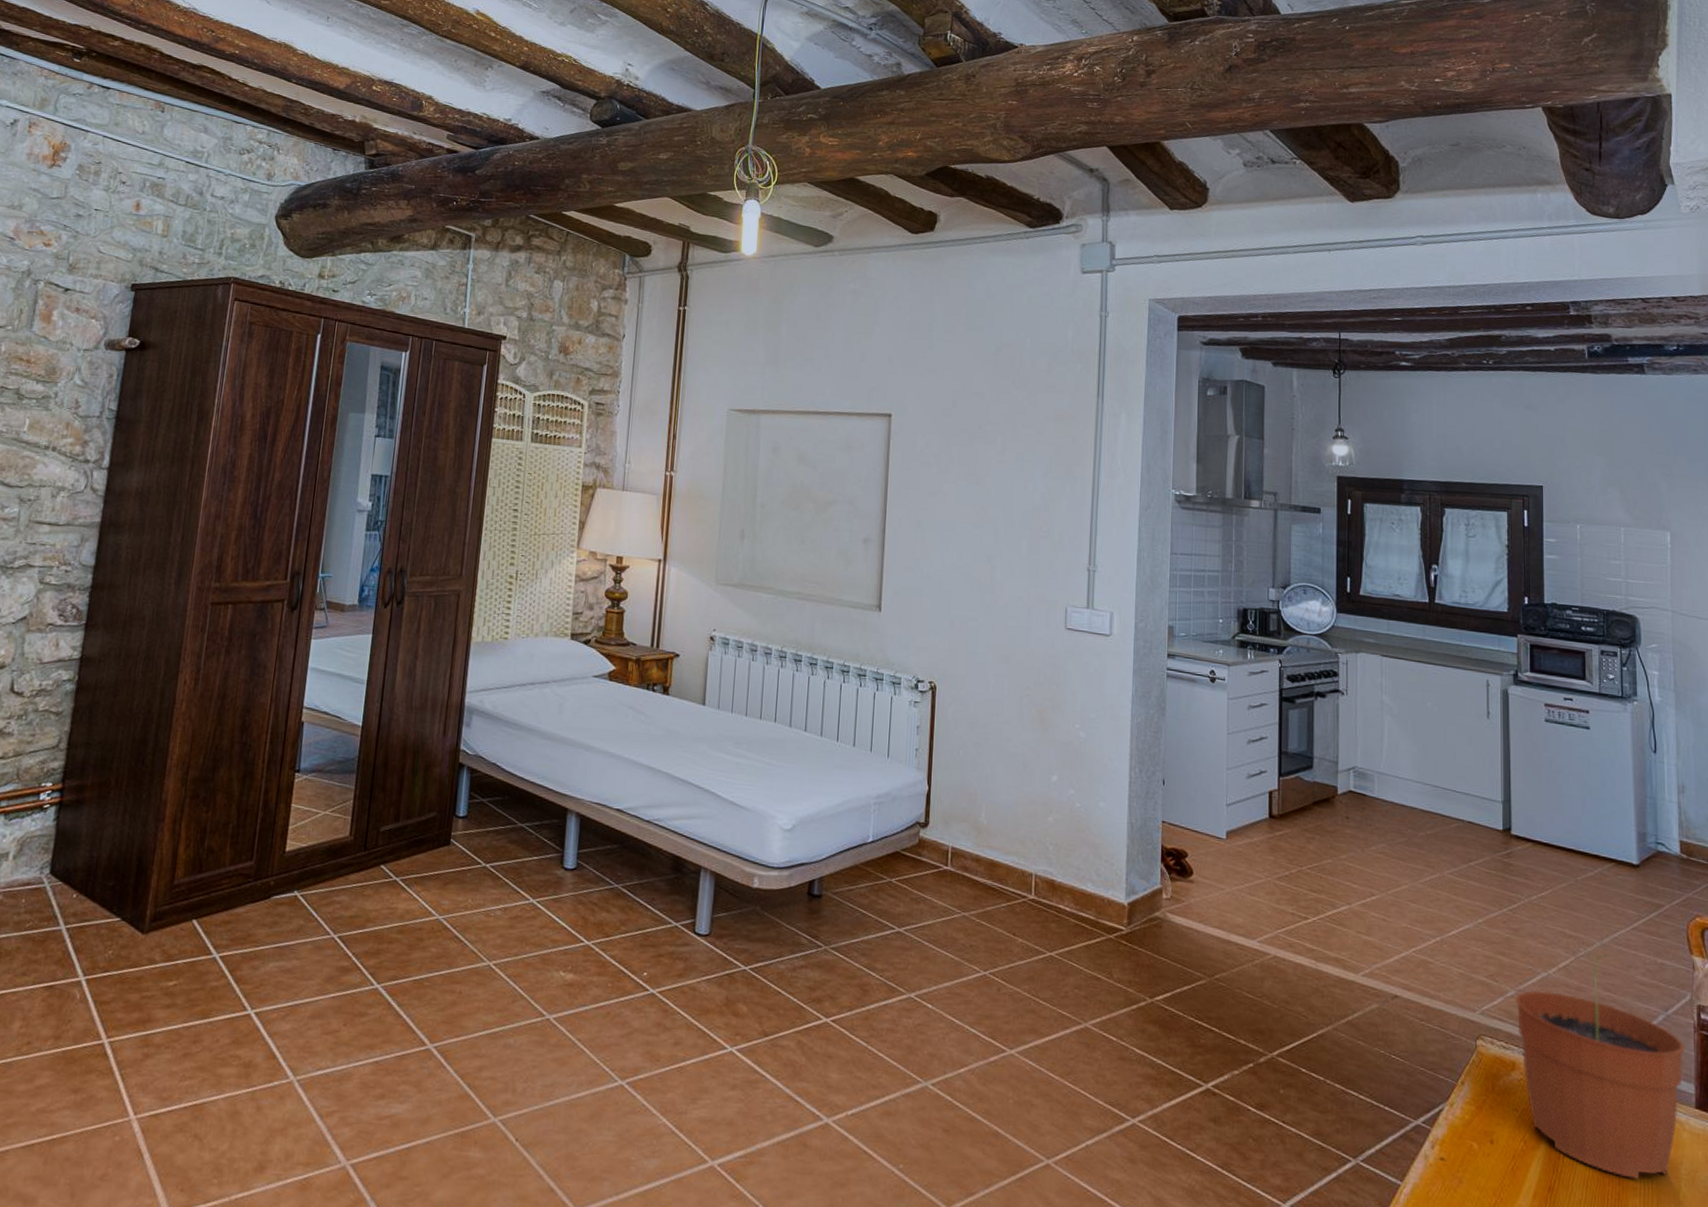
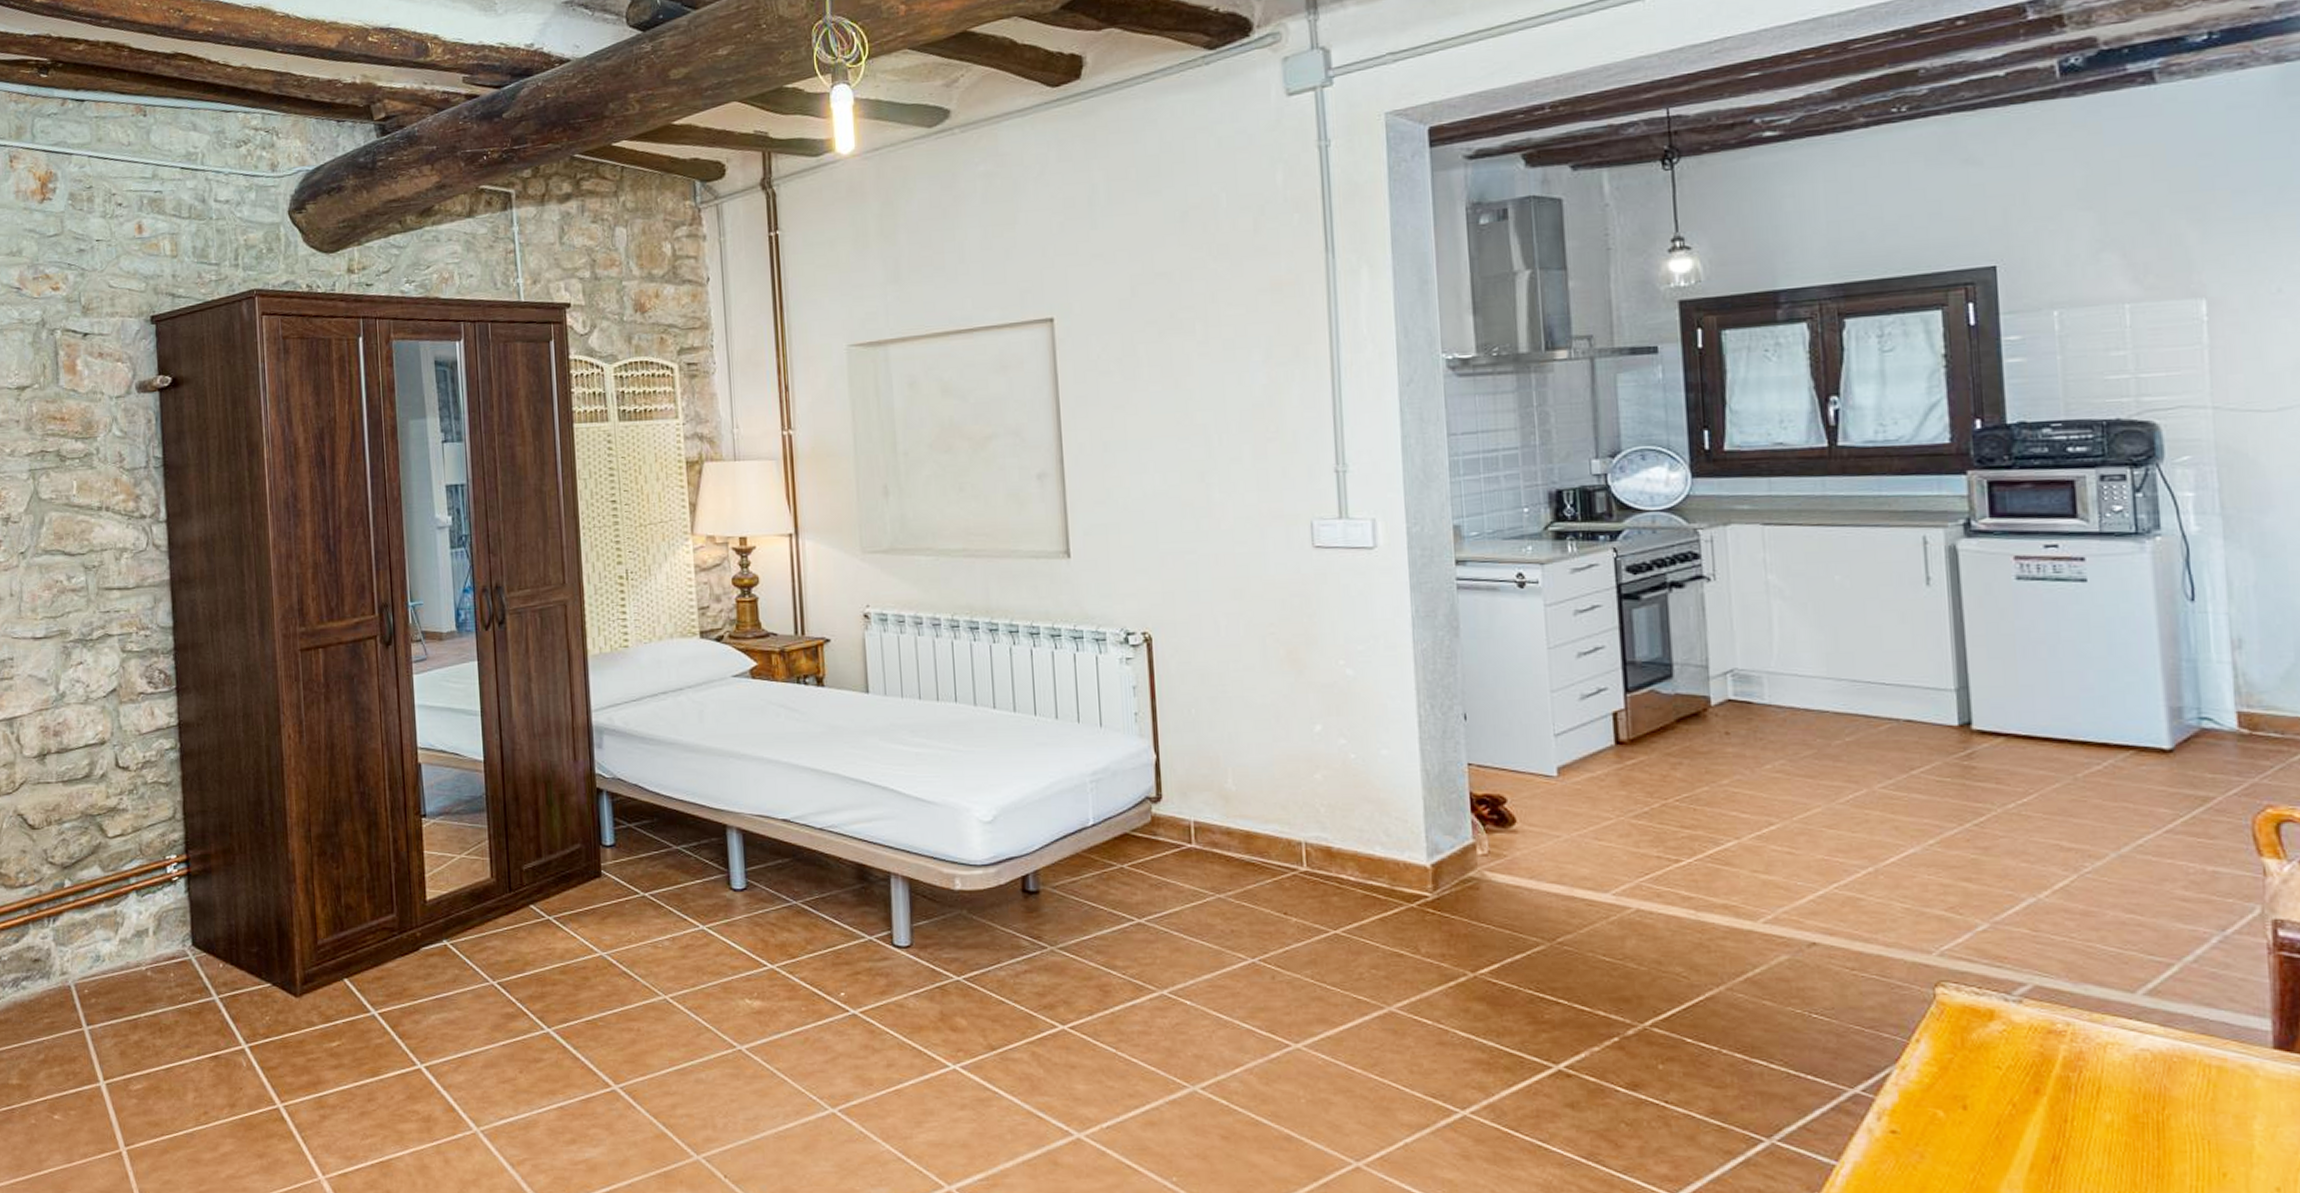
plant pot: present [1515,949,1684,1180] -> none [1989,863,2253,1141]

